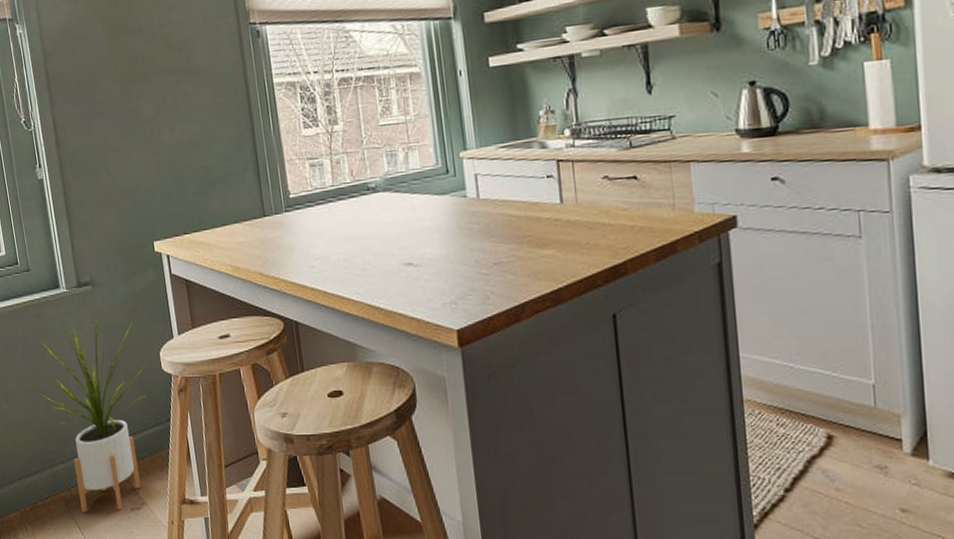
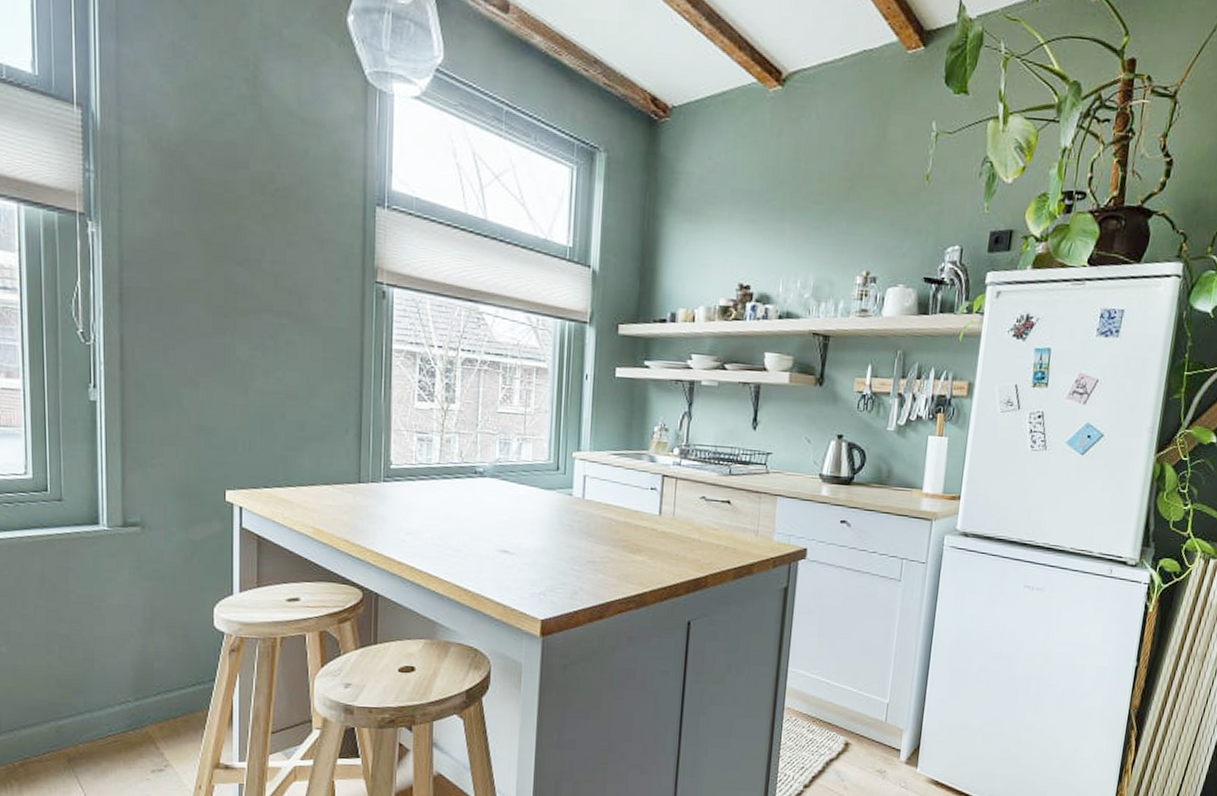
house plant: present [35,313,148,513] -> none [51,557,198,772]

